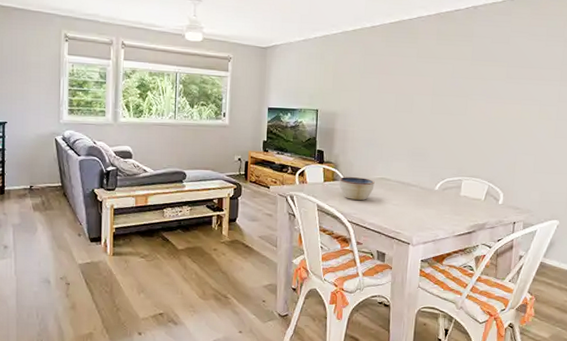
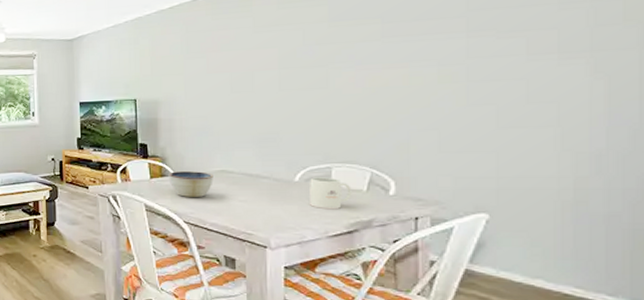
mug: none [443,187,474,215] -> present [308,177,352,210]

